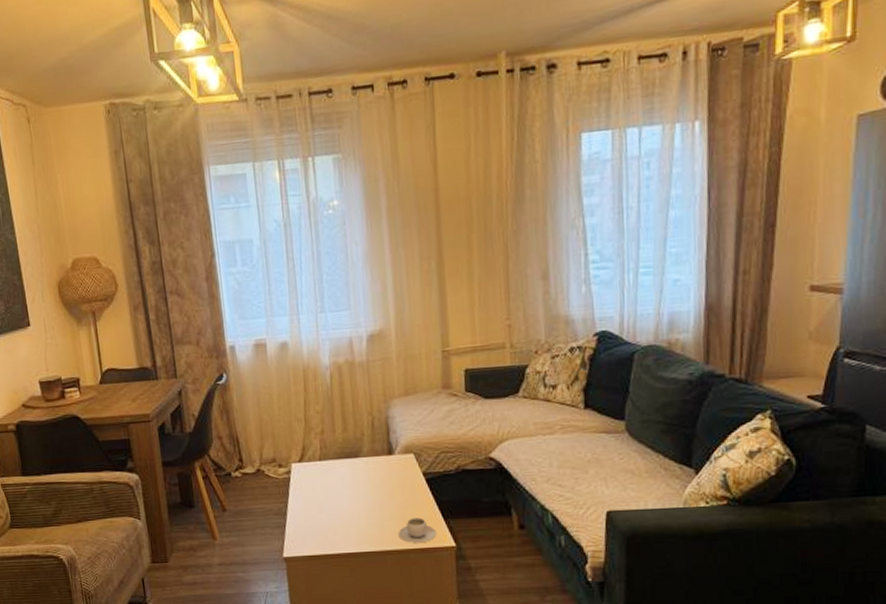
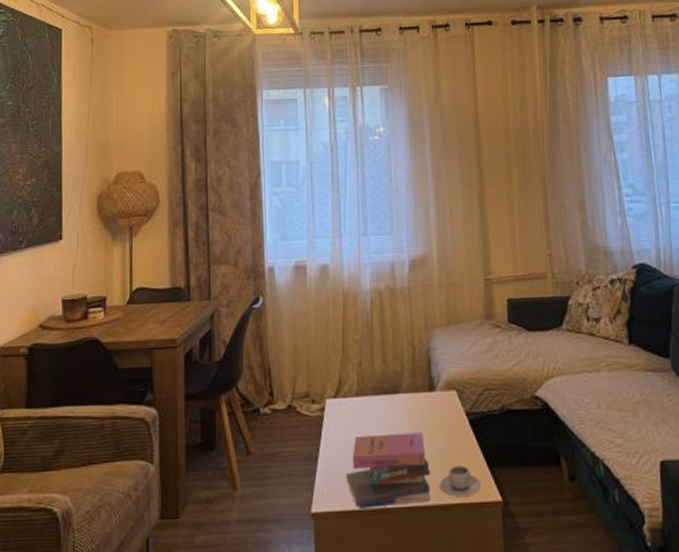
books: none [312,490,390,553] -> present [345,432,431,509]

